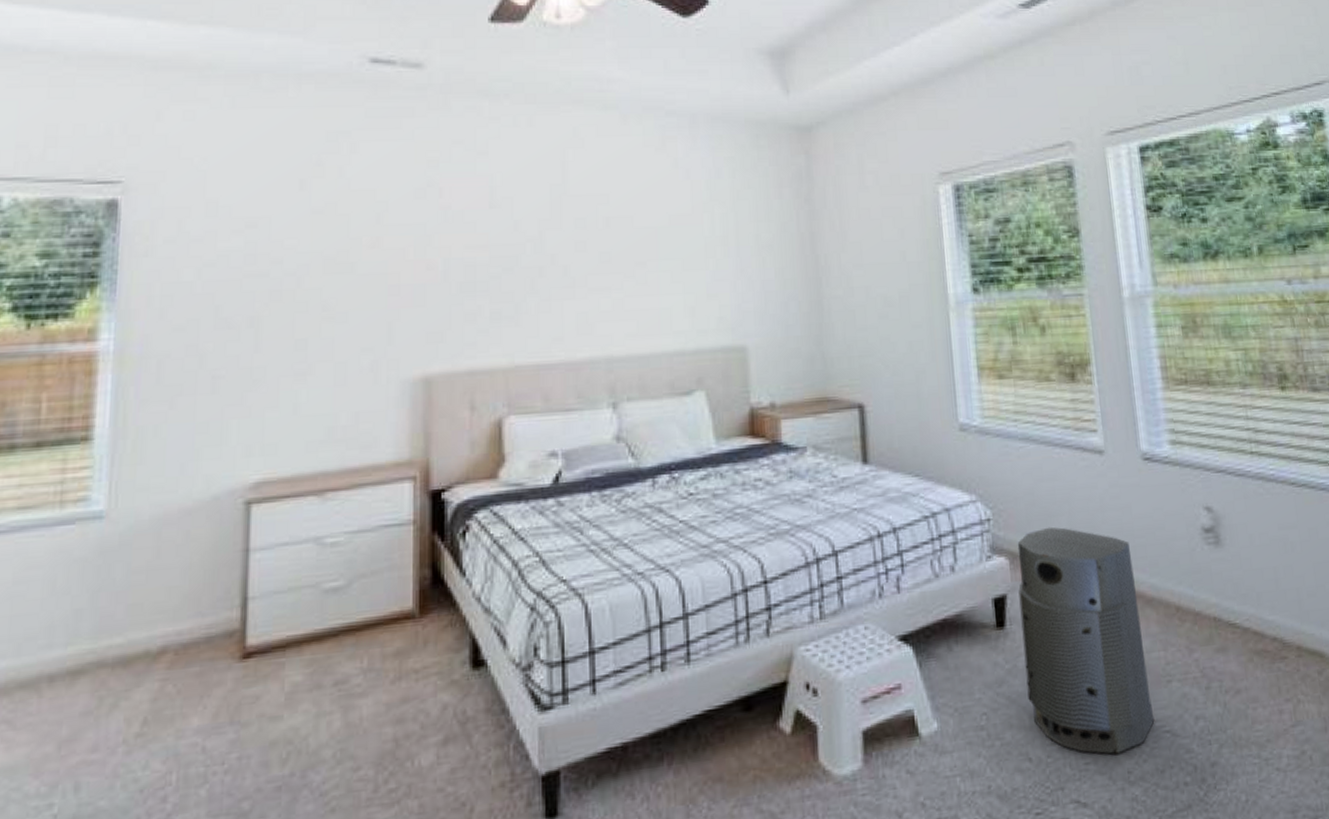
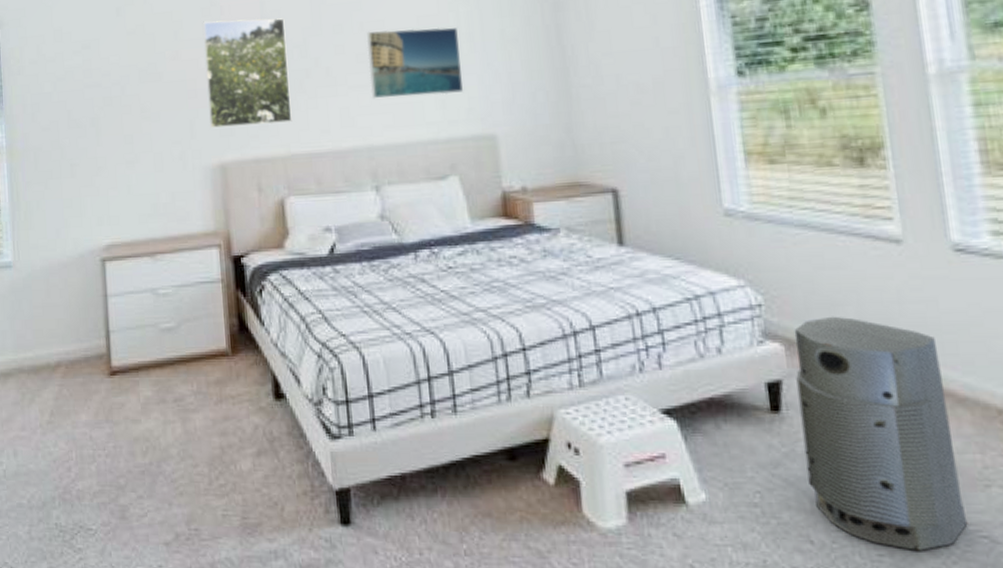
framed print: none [413,204,519,332] -> present [203,18,292,128]
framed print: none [612,227,715,304] -> present [366,27,464,99]

